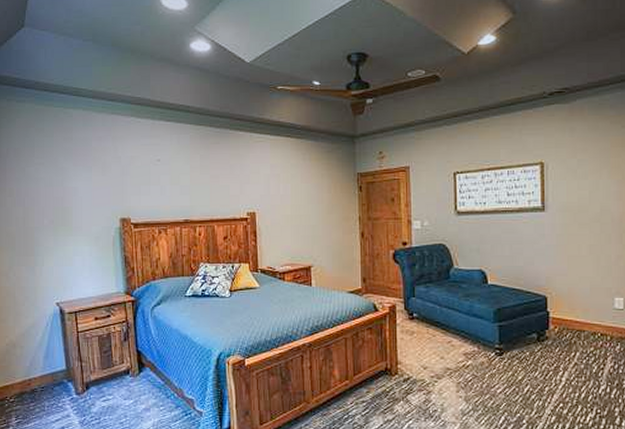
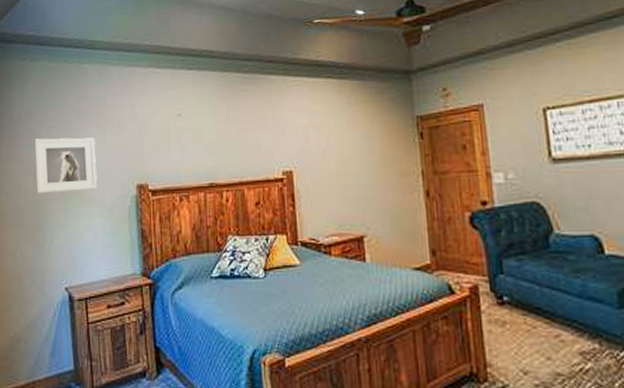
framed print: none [23,173,84,222] -> present [34,137,97,193]

